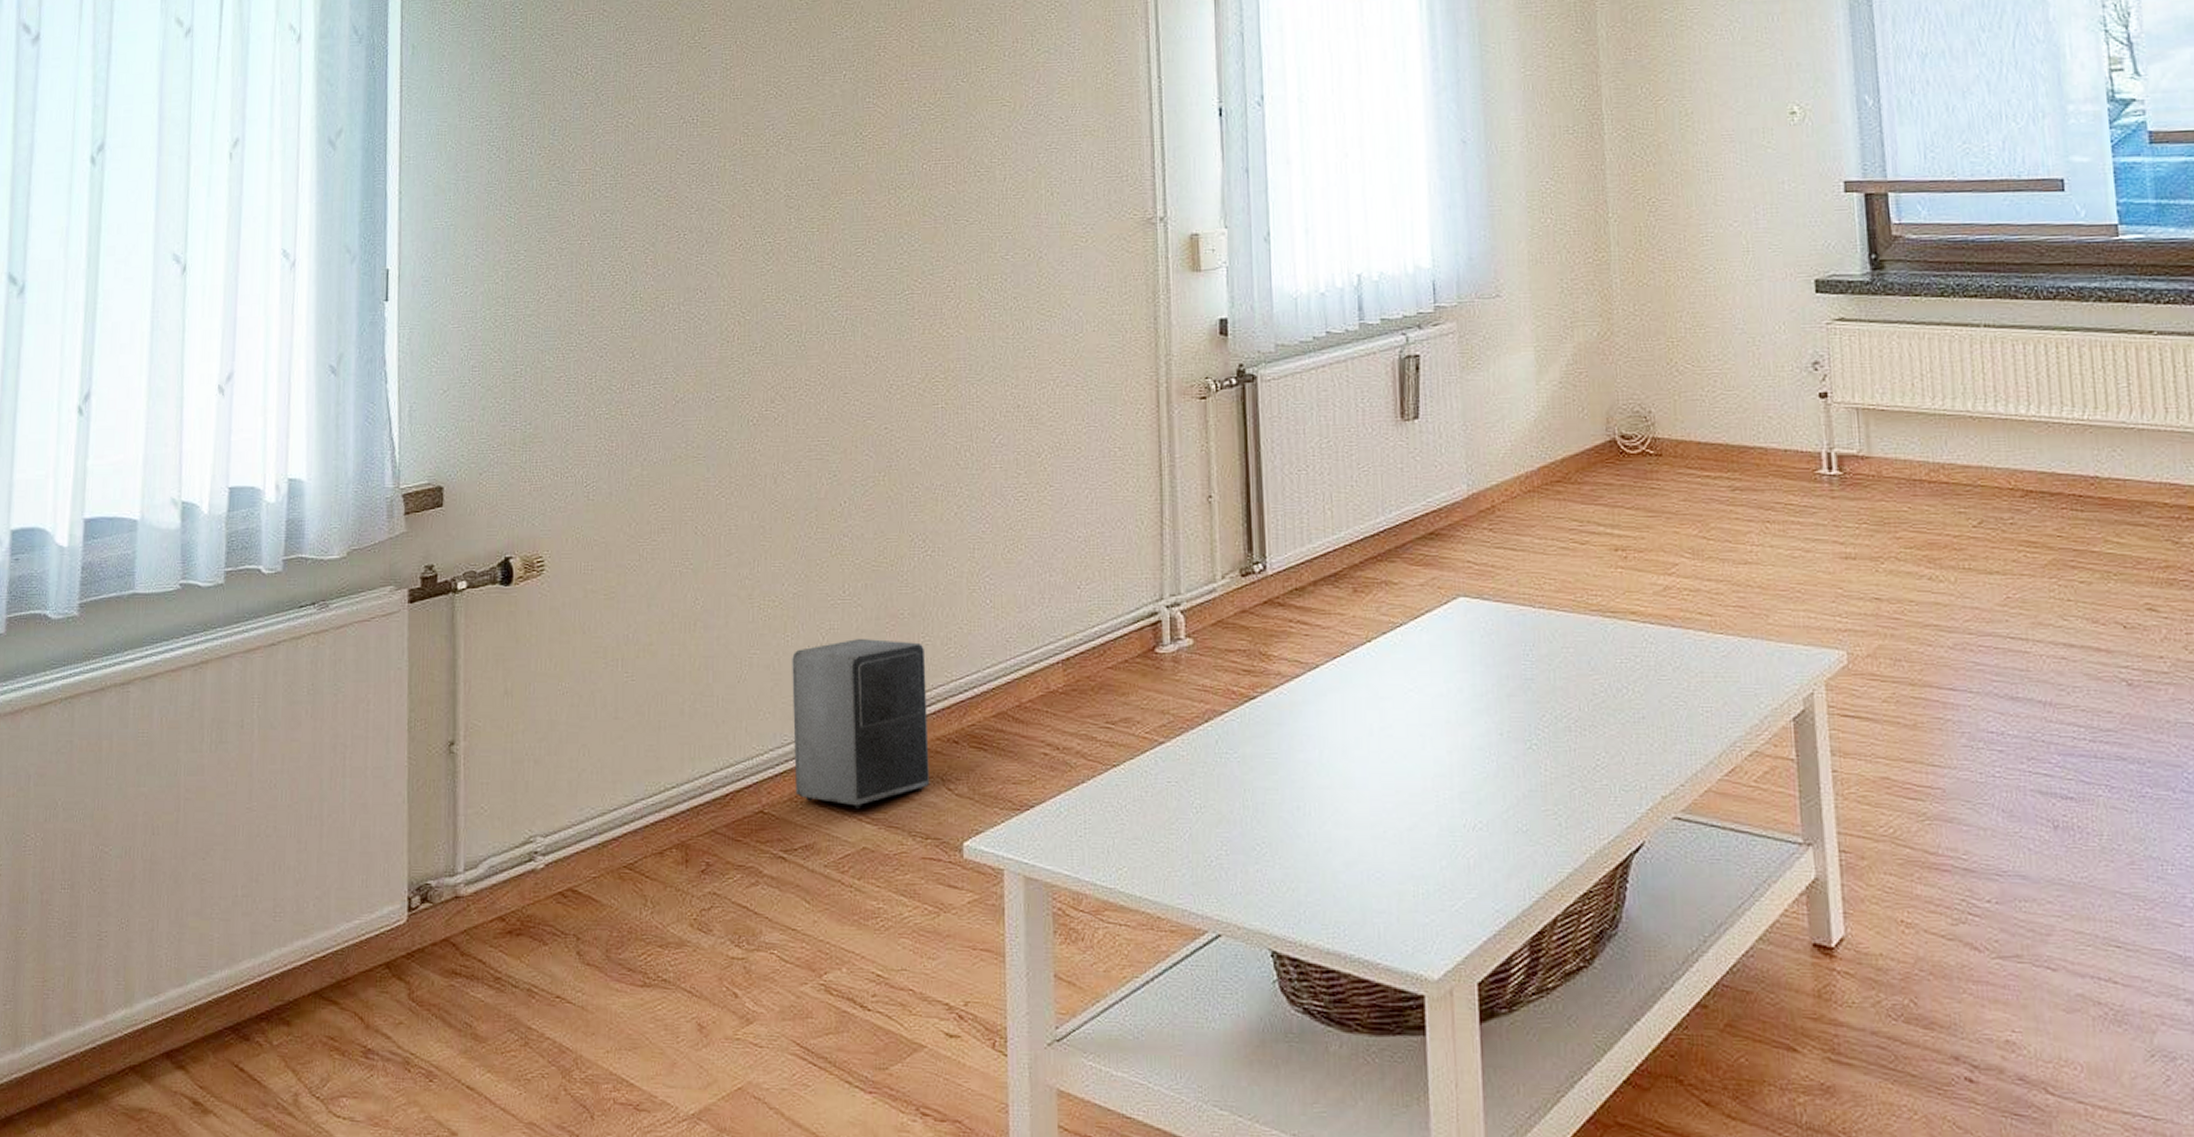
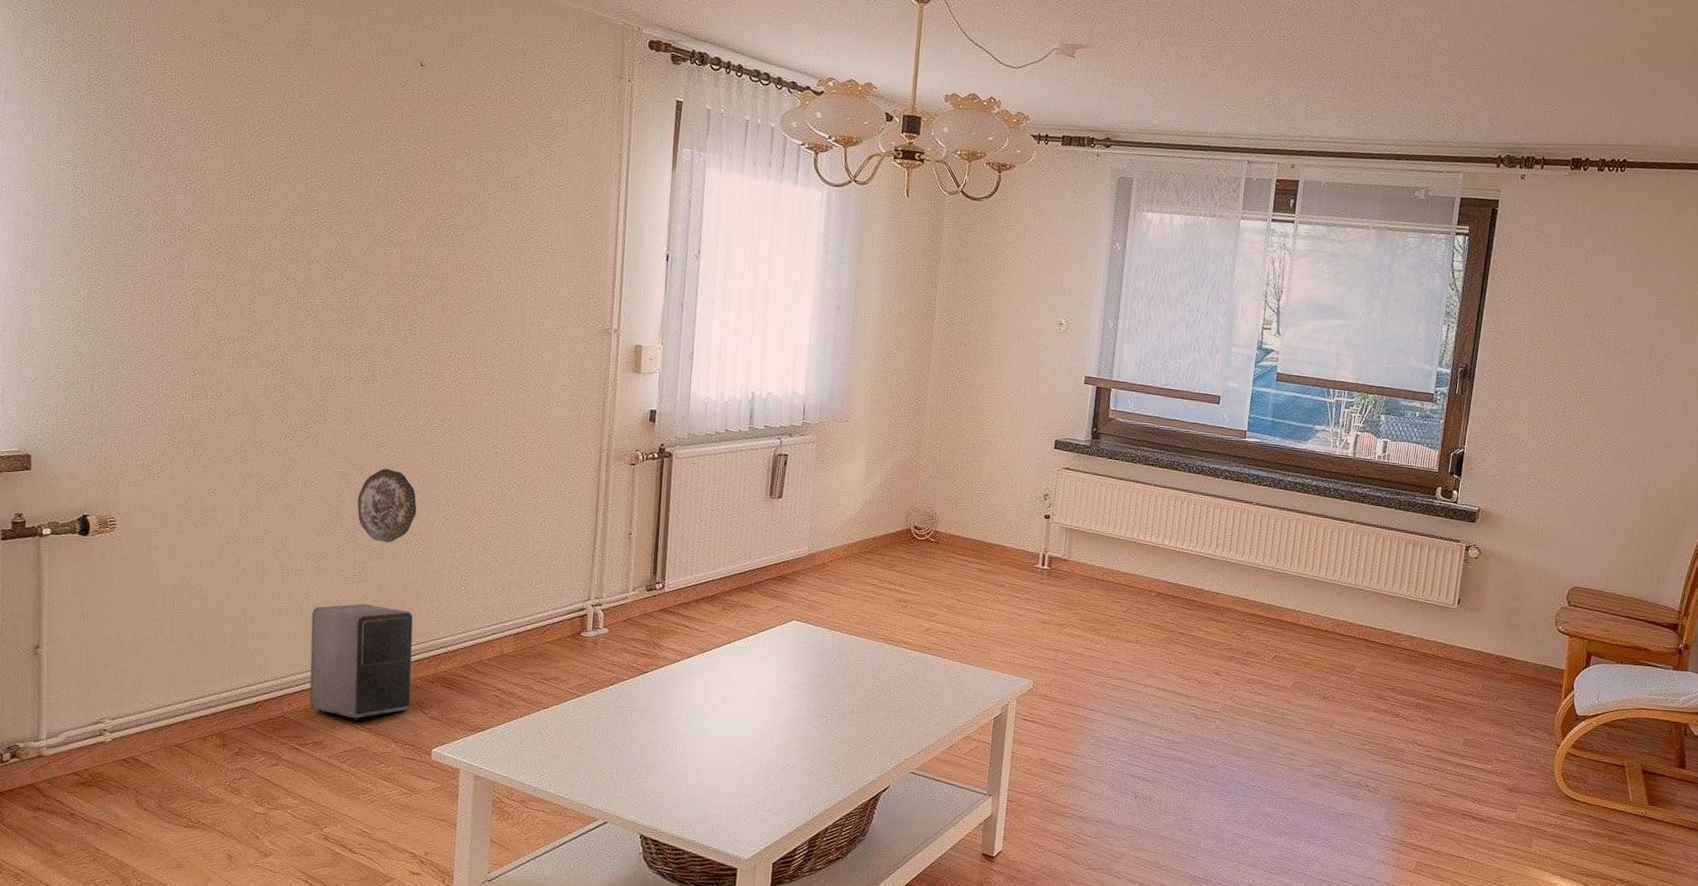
decorative plate: none [842,446,920,549] -> present [357,468,417,543]

